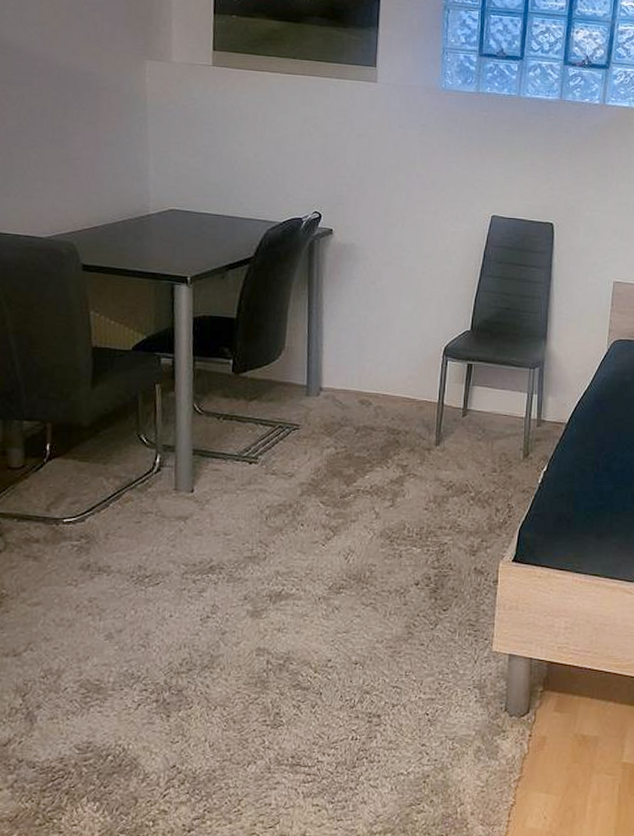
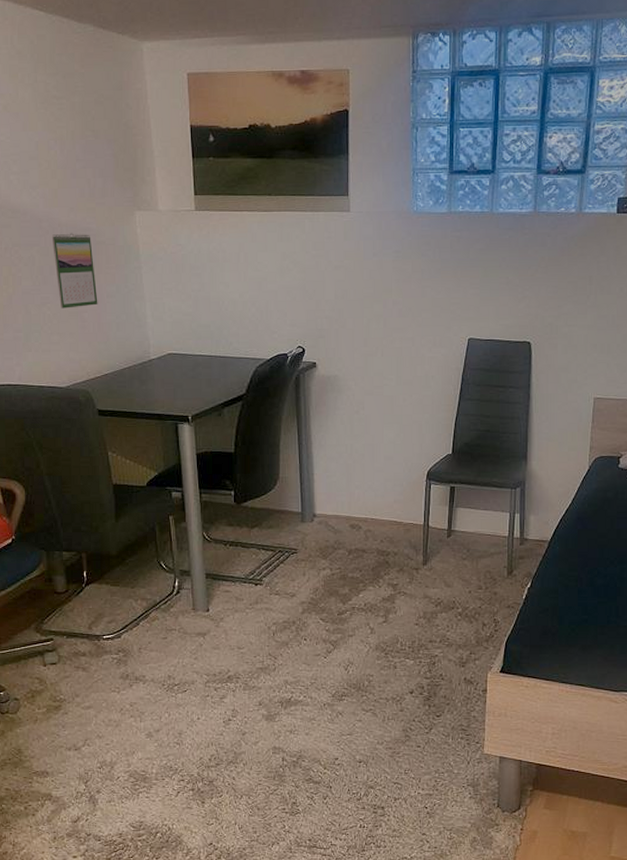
calendar: none [46,75,94,154] -> present [51,233,98,309]

